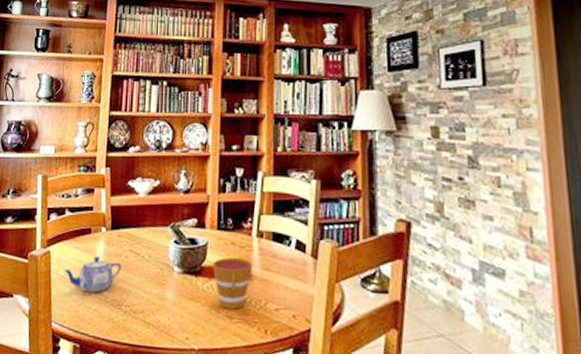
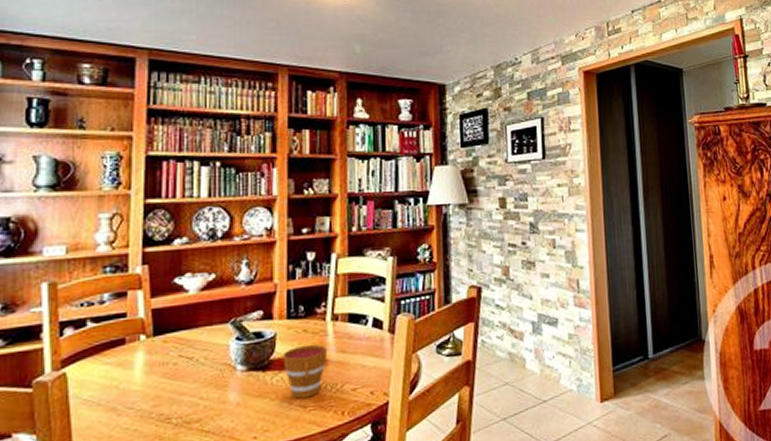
teapot: present [63,256,122,293] -> none [87,369,170,413]

